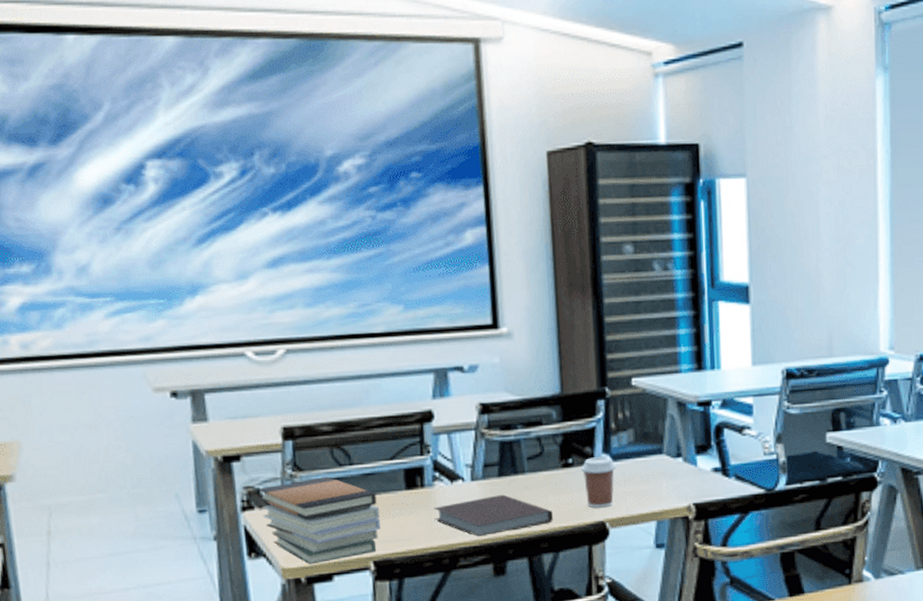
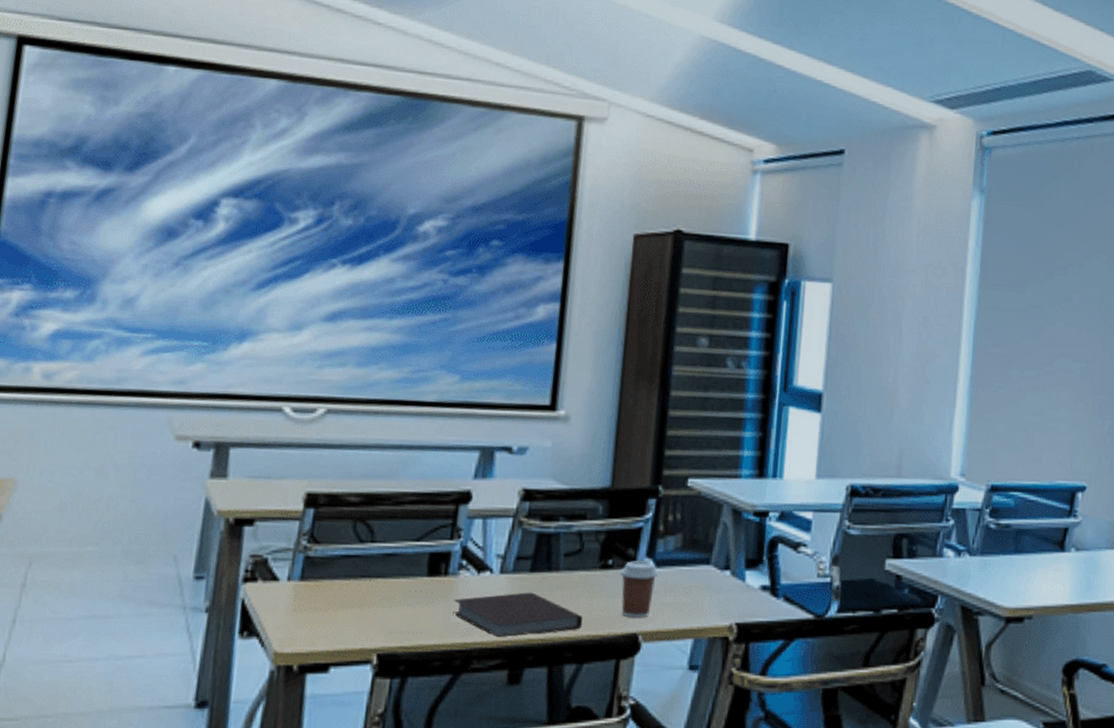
book stack: present [258,476,381,565] -> none [264,552,395,651]

